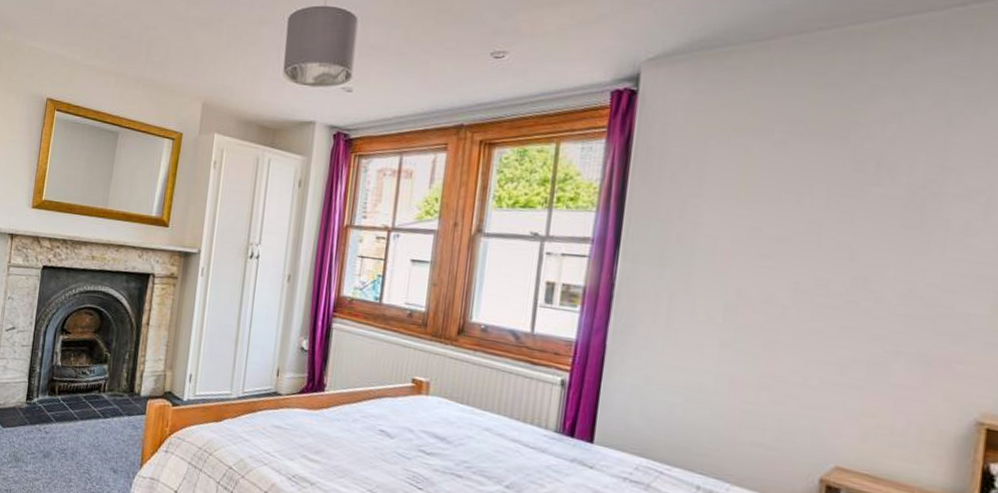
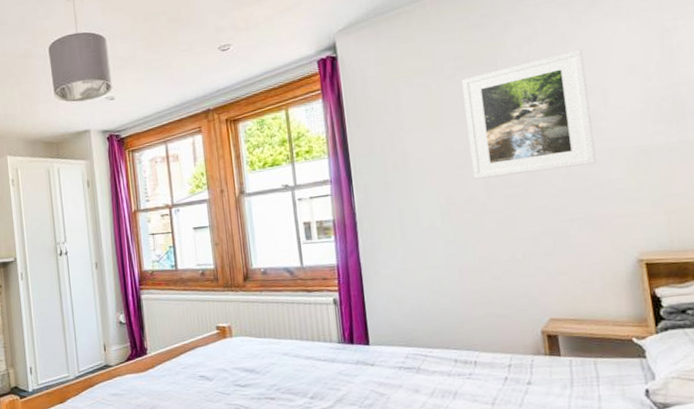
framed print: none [779,140,972,290] -> present [461,49,597,180]

